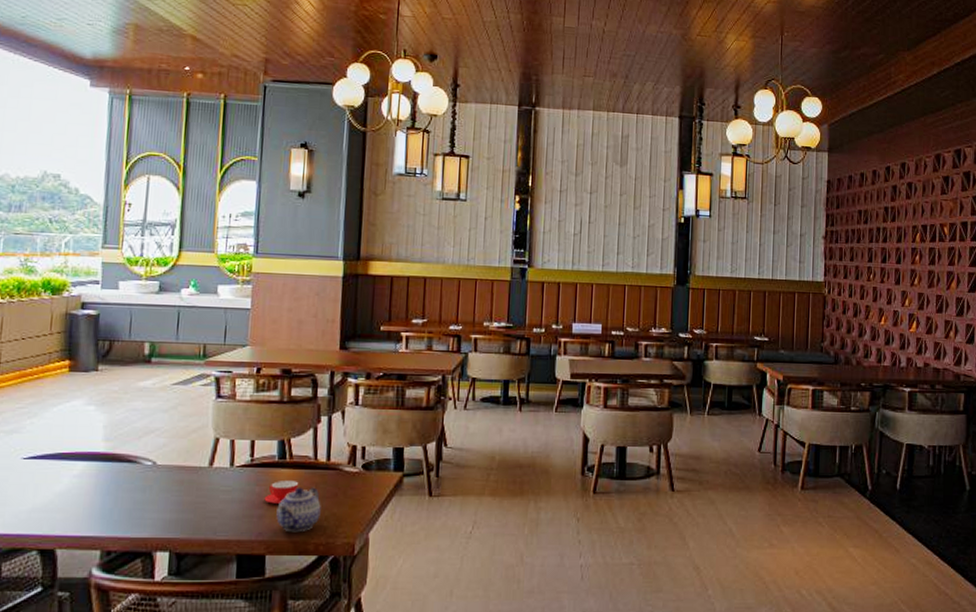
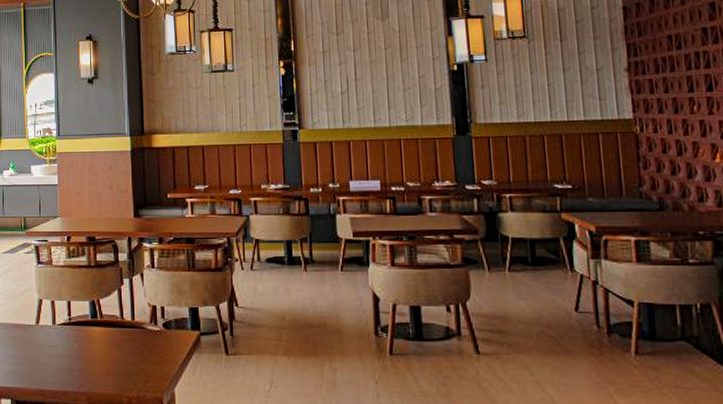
teacup: present [264,481,299,504] -> none [82,338,110,359]
teapot: present [276,487,321,533] -> none [93,344,131,386]

